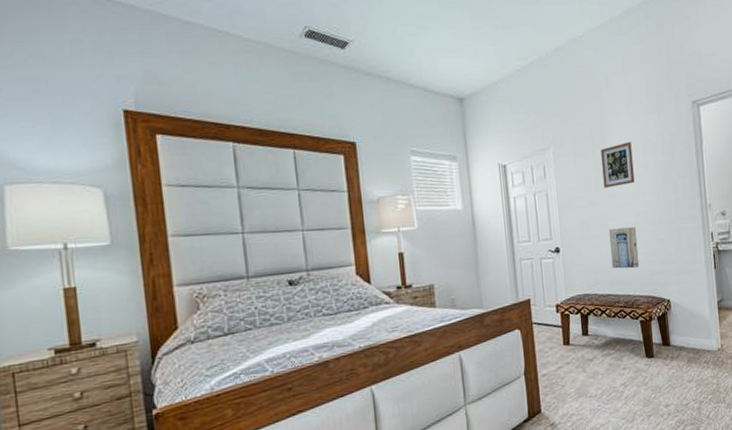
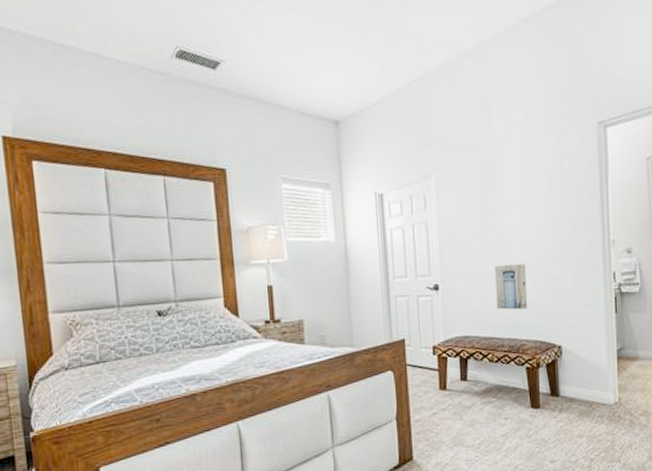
picture frame: present [601,141,635,189] -> none [489,168,526,221]

